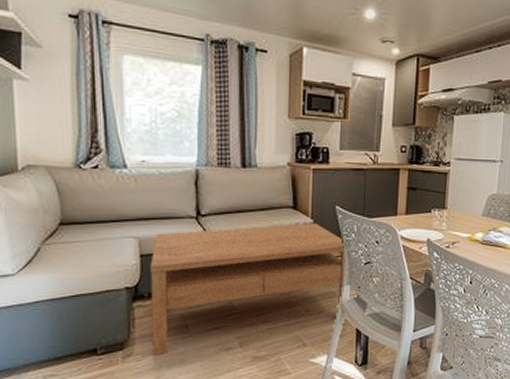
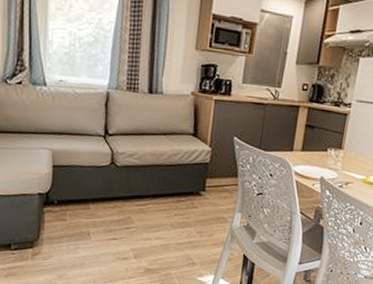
coffee table: present [150,223,346,356] -> none [57,147,241,257]

